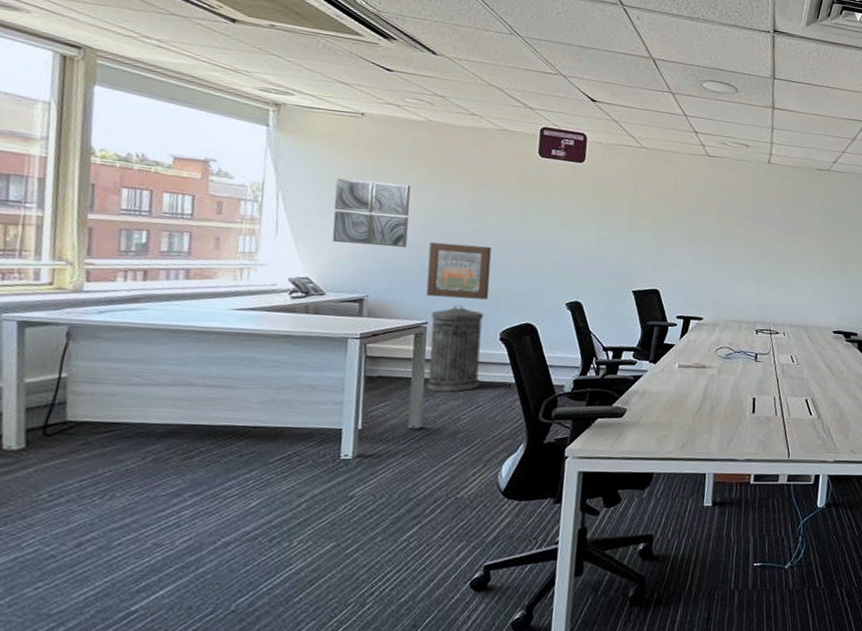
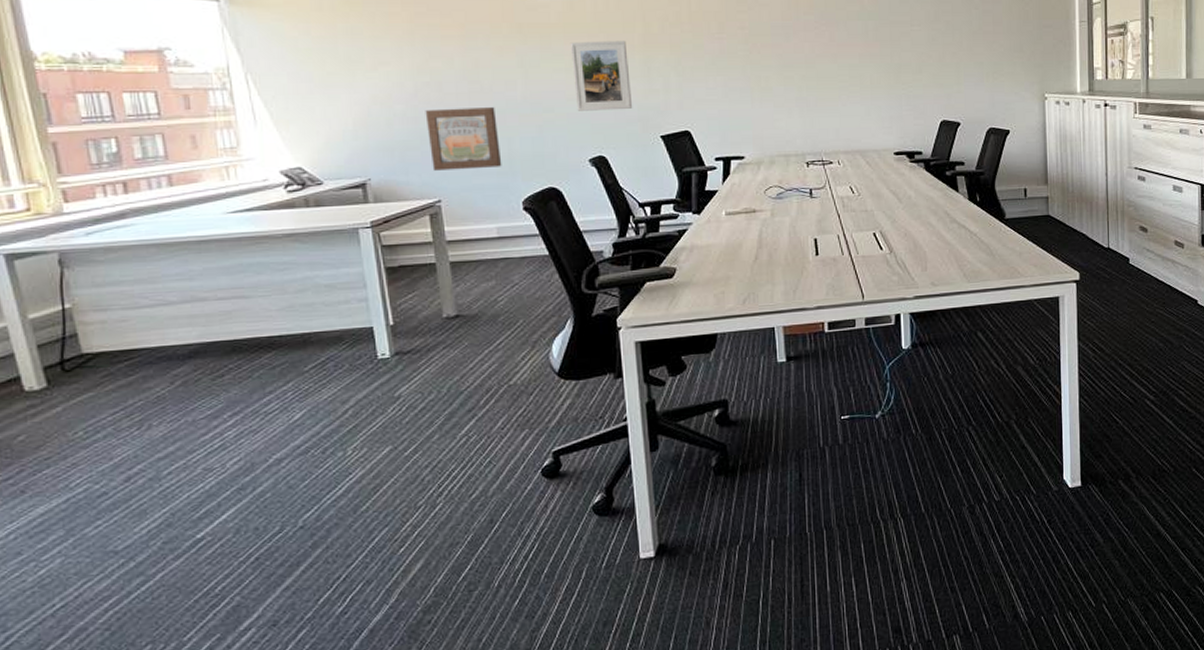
wall art: present [332,178,411,248] -> none [307,48,401,124]
trash can: present [425,305,483,392] -> none [443,176,511,274]
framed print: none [563,201,616,264] -> present [570,40,633,111]

